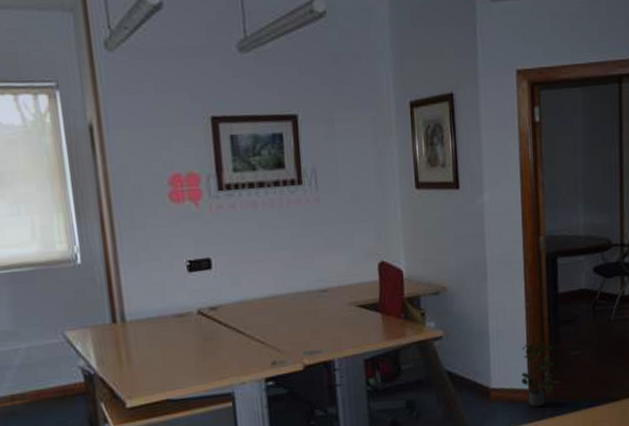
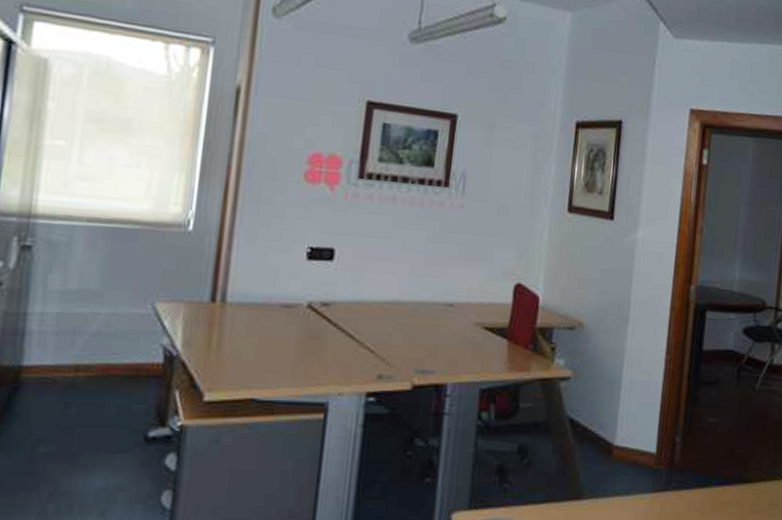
potted plant: present [521,341,560,407] -> none [649,400,692,475]

